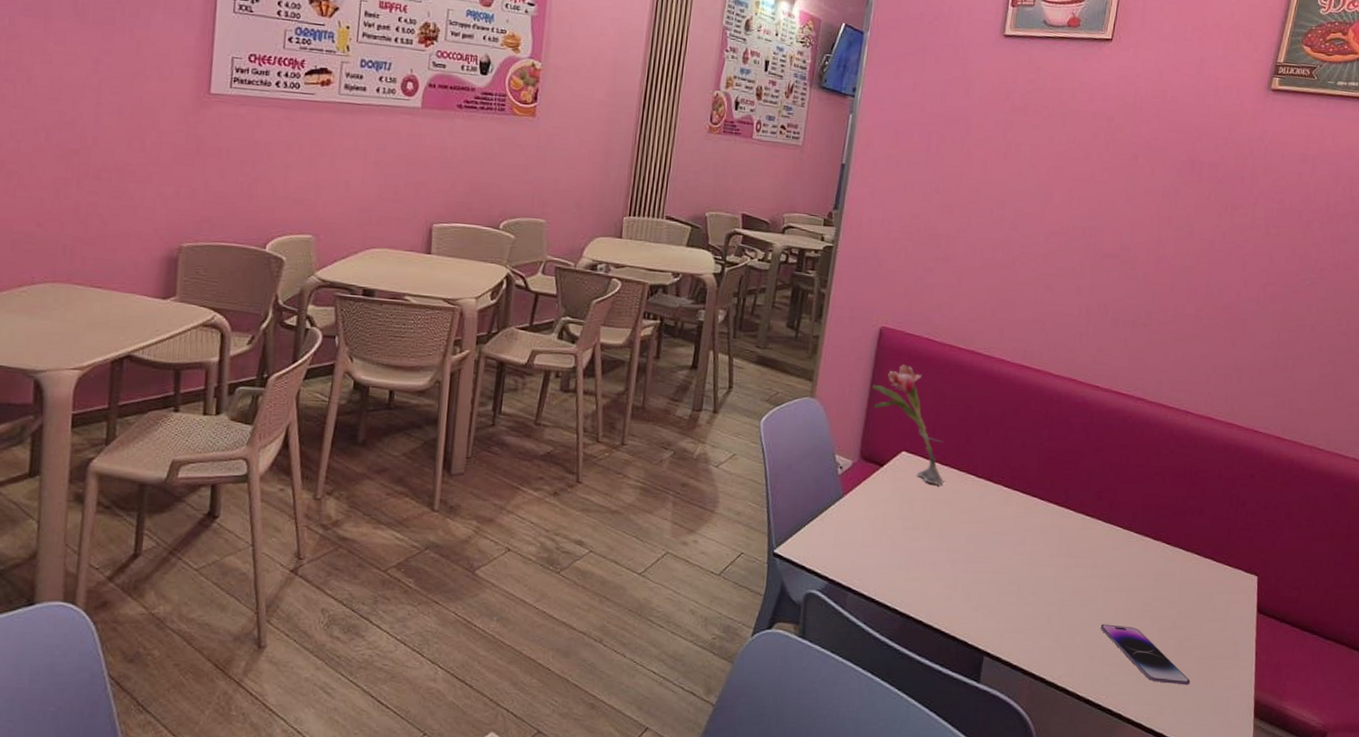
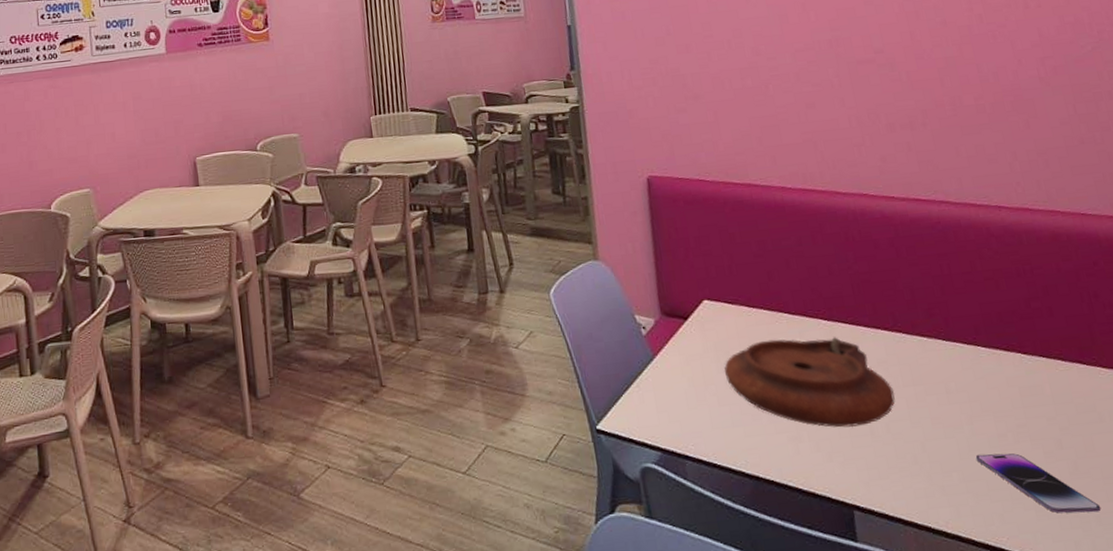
flower: present [872,364,944,485] -> none [655,210,756,330]
plate: none [903,496,1048,586] -> present [723,337,895,428]

